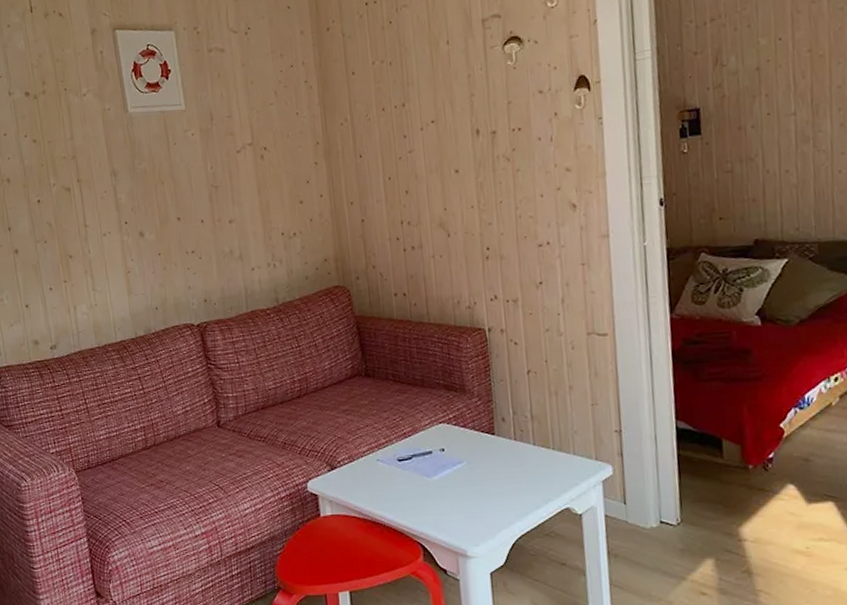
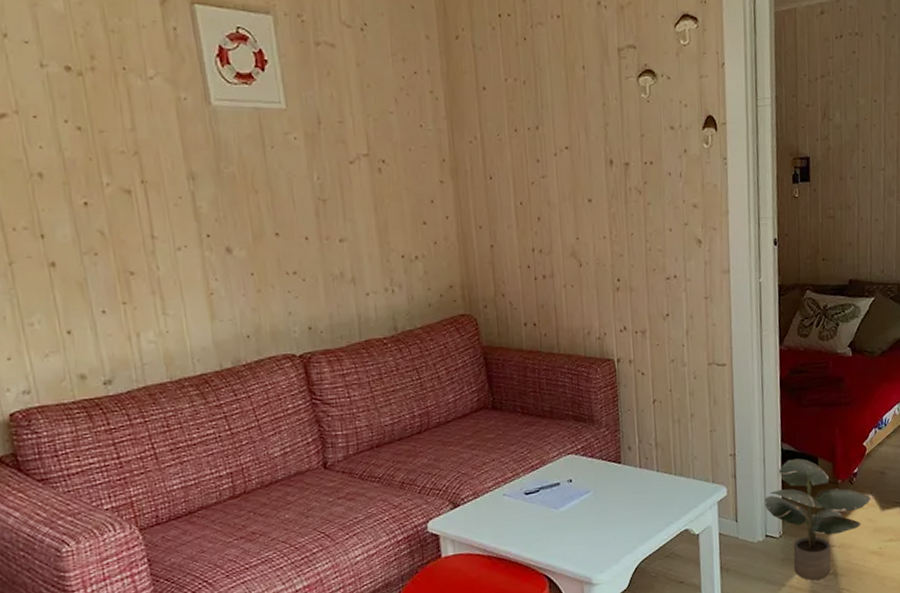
potted plant: none [656,439,792,577] -> present [763,458,871,581]

